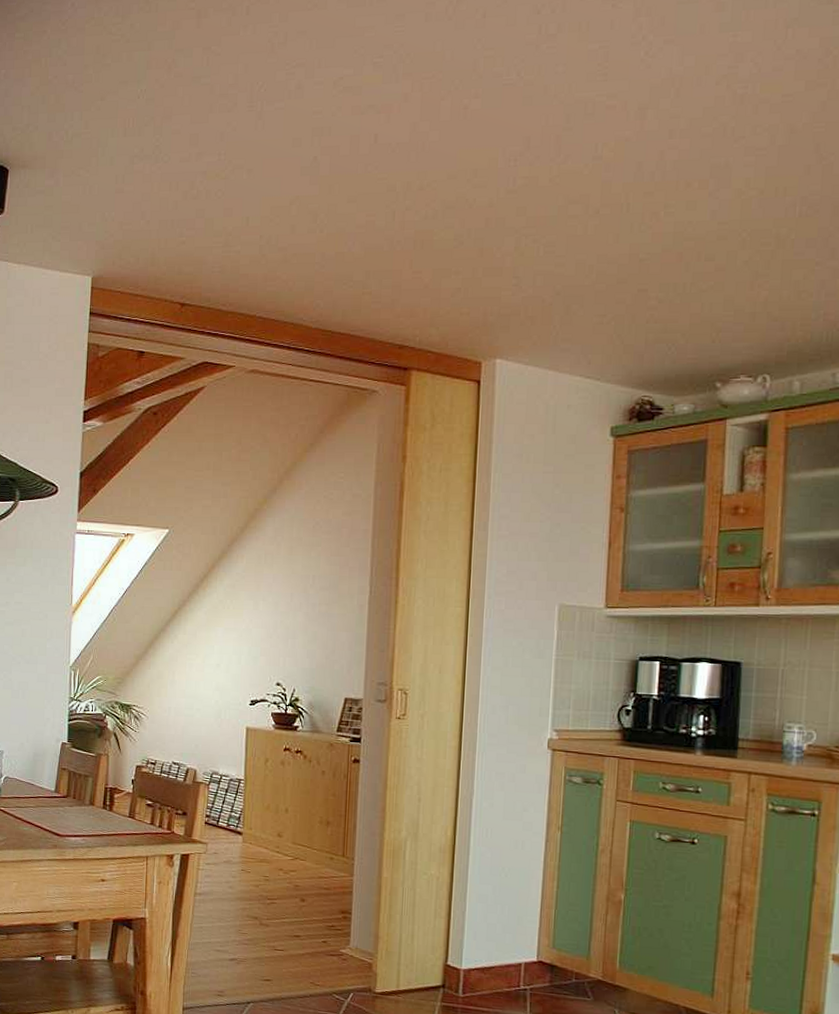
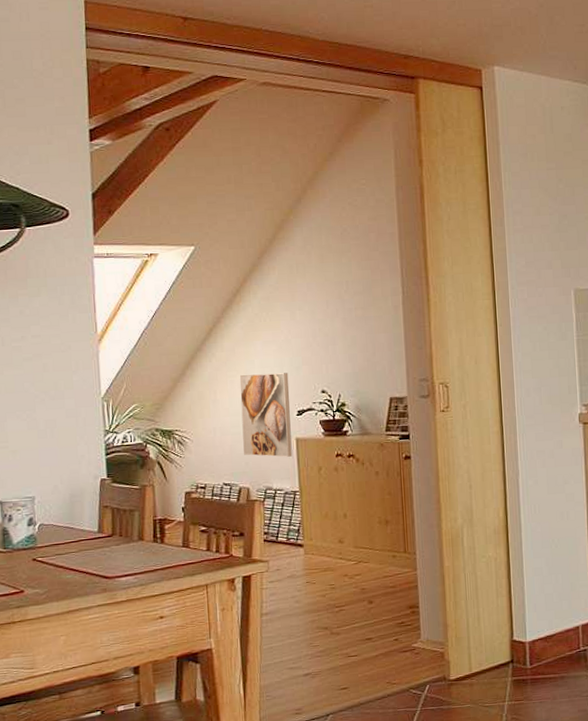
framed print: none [195,658,246,745] -> present [239,373,292,457]

